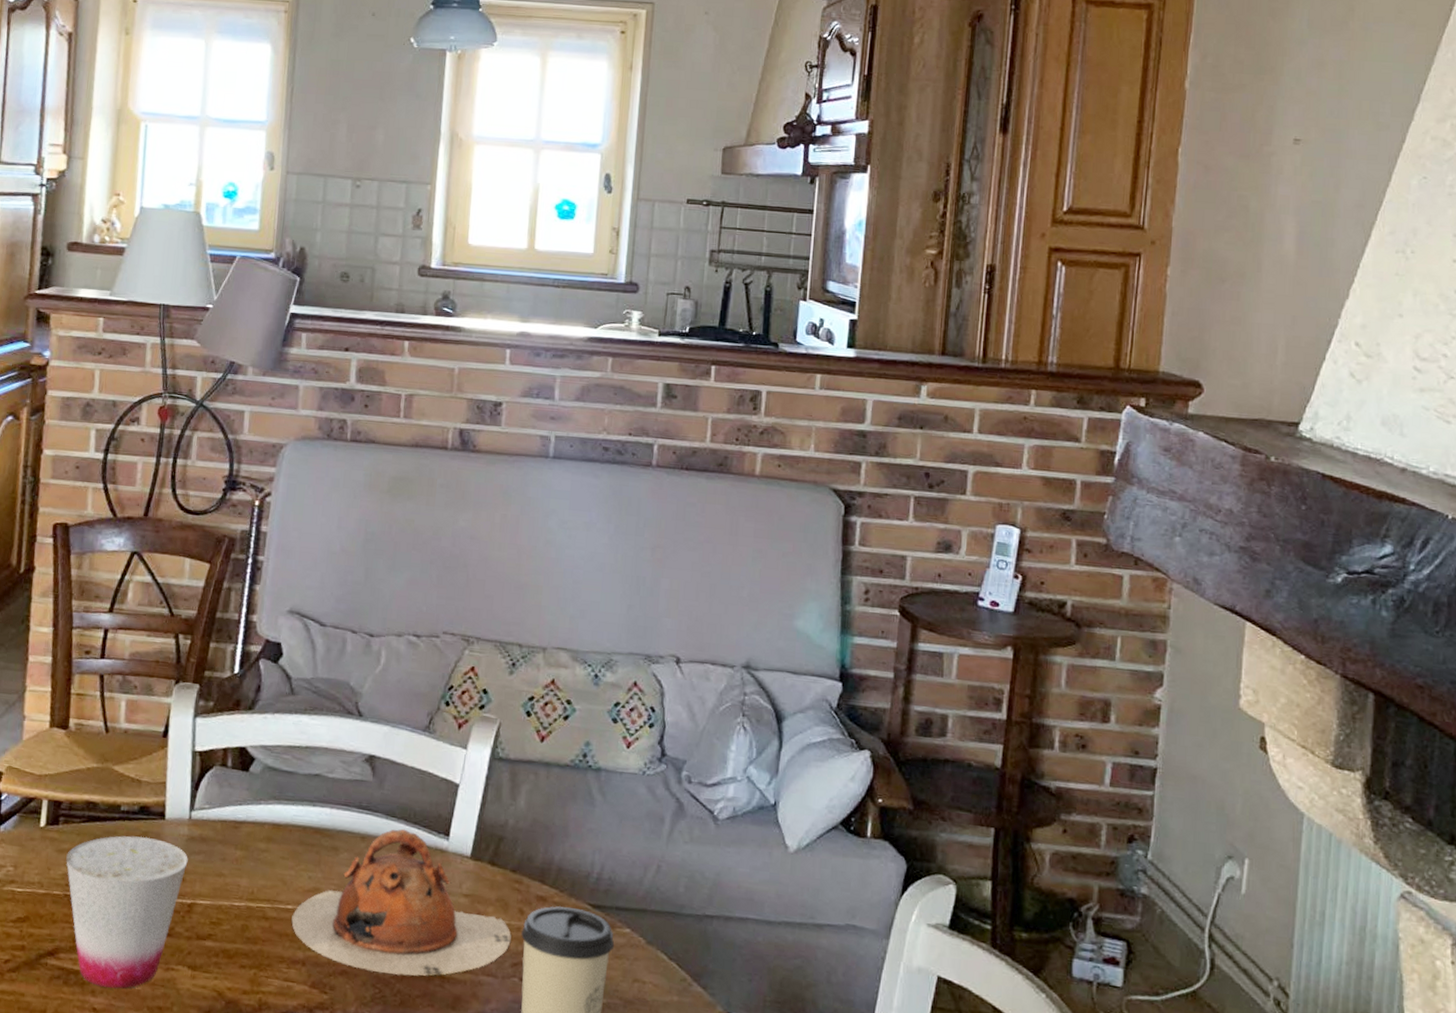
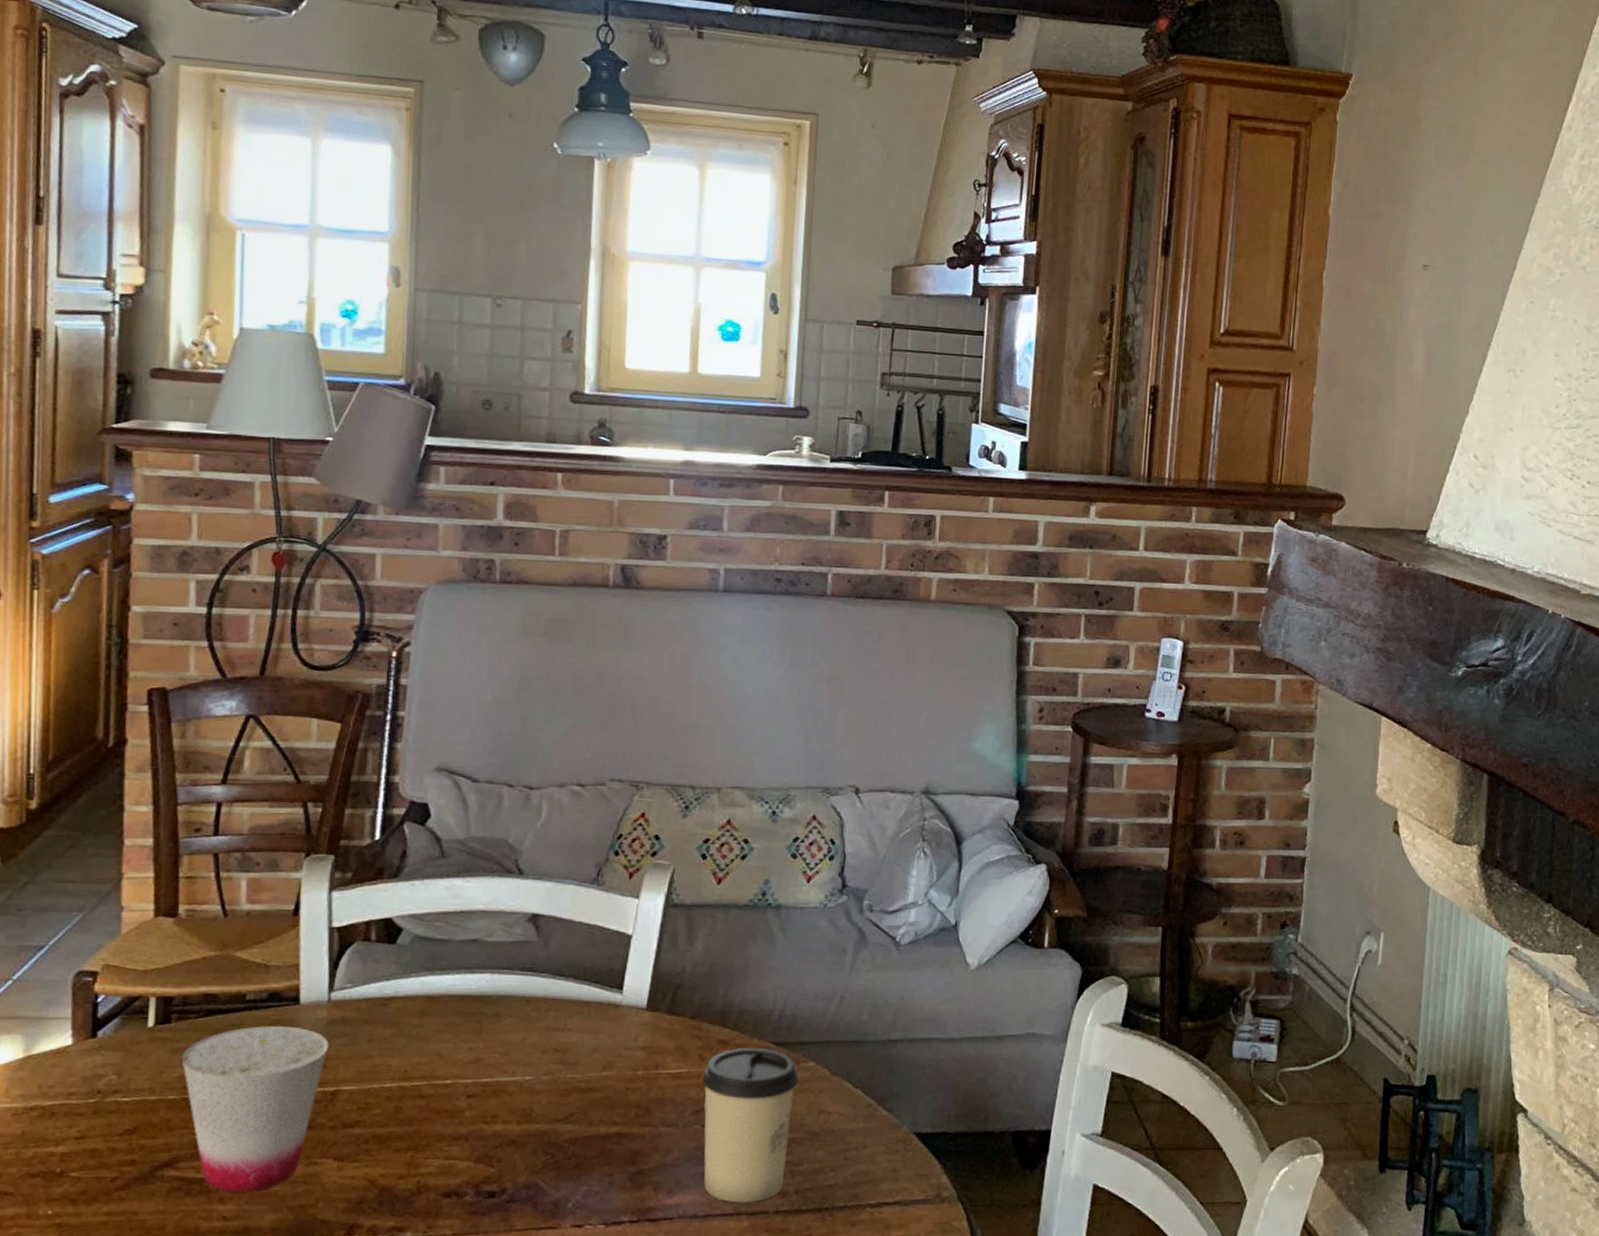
teapot: present [291,829,511,976] -> none [451,987,692,1138]

